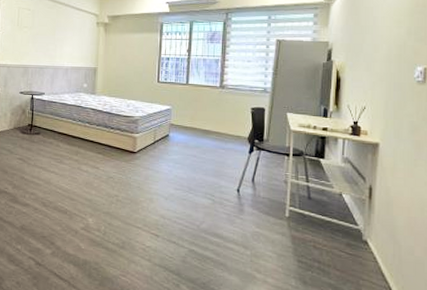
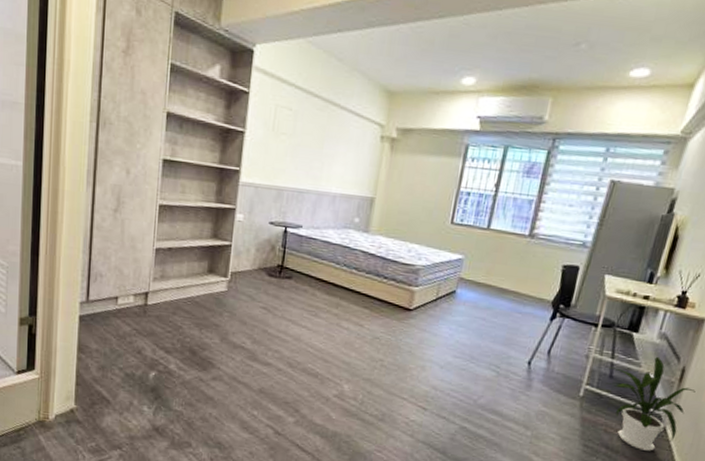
house plant: none [304,178,385,264] -> present [605,356,695,451]

